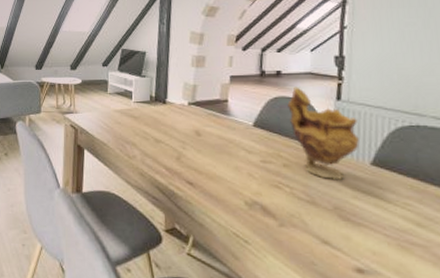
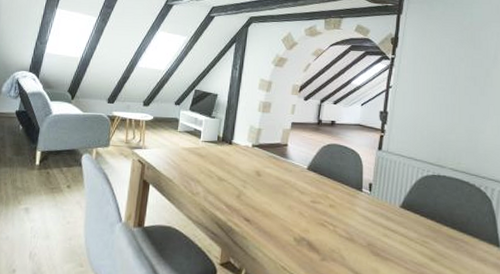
vase: present [287,87,360,180] -> none [338,136,393,220]

